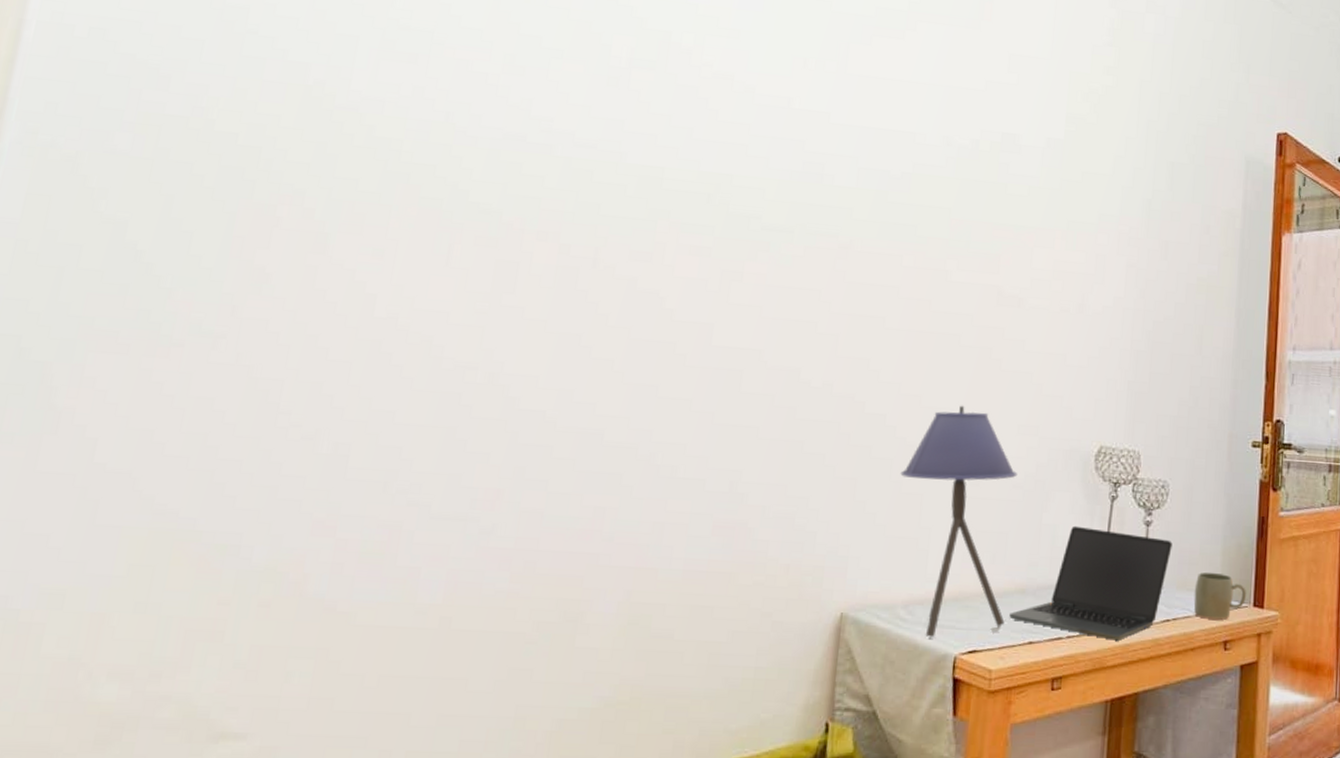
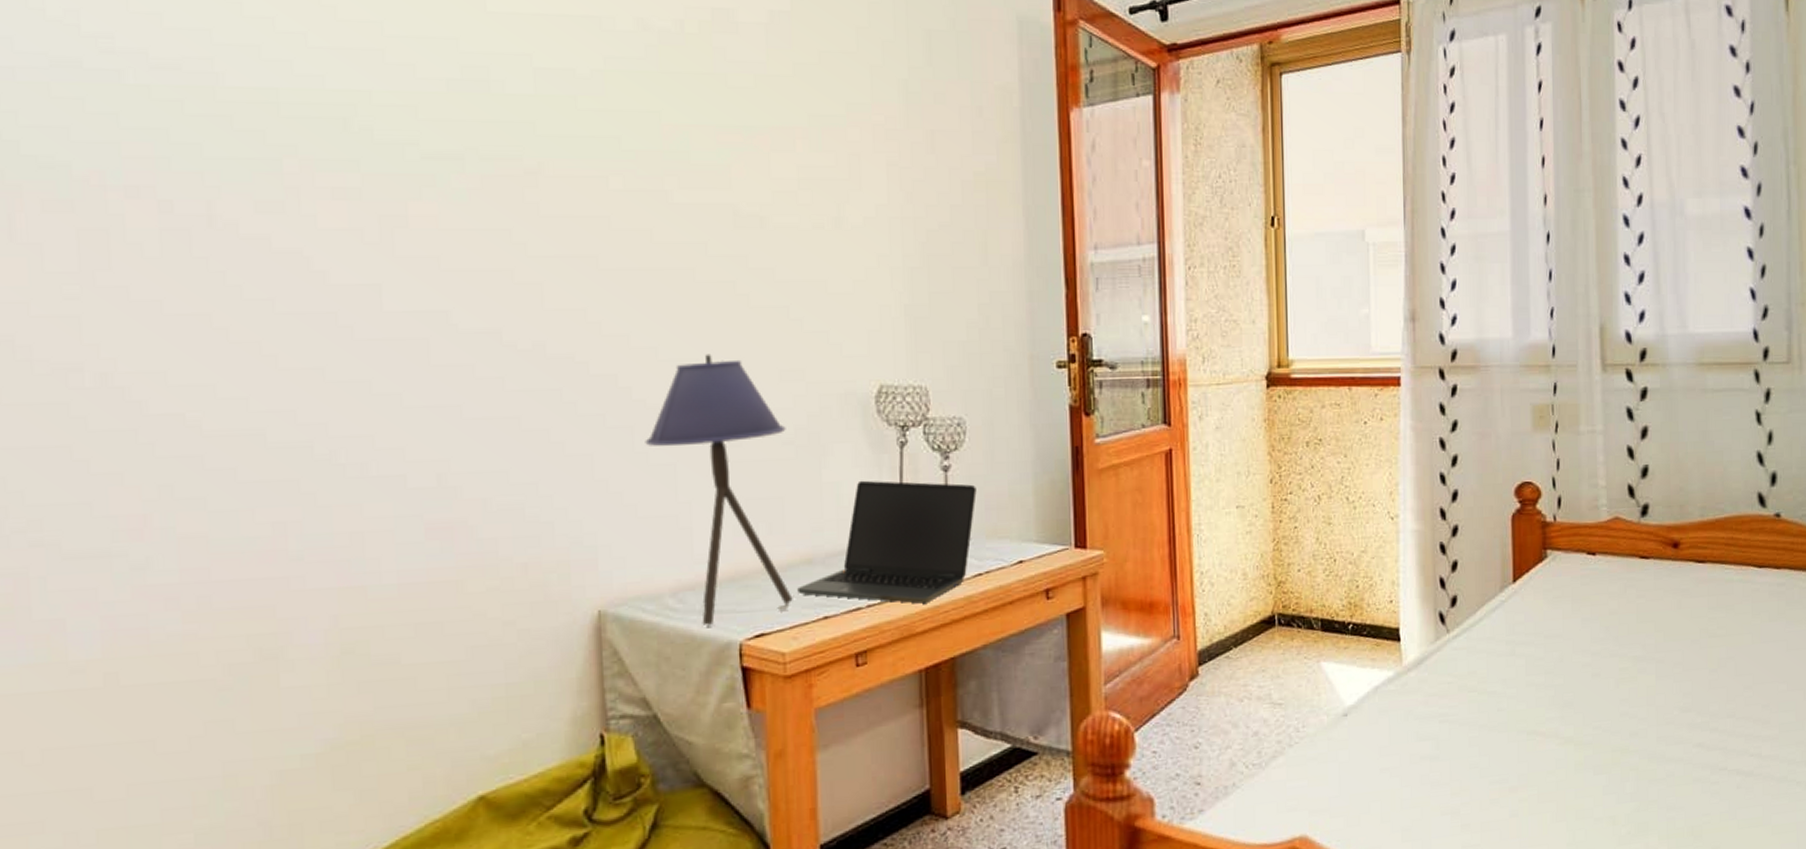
mug: present [1193,571,1246,620] -> none [1006,515,1066,568]

